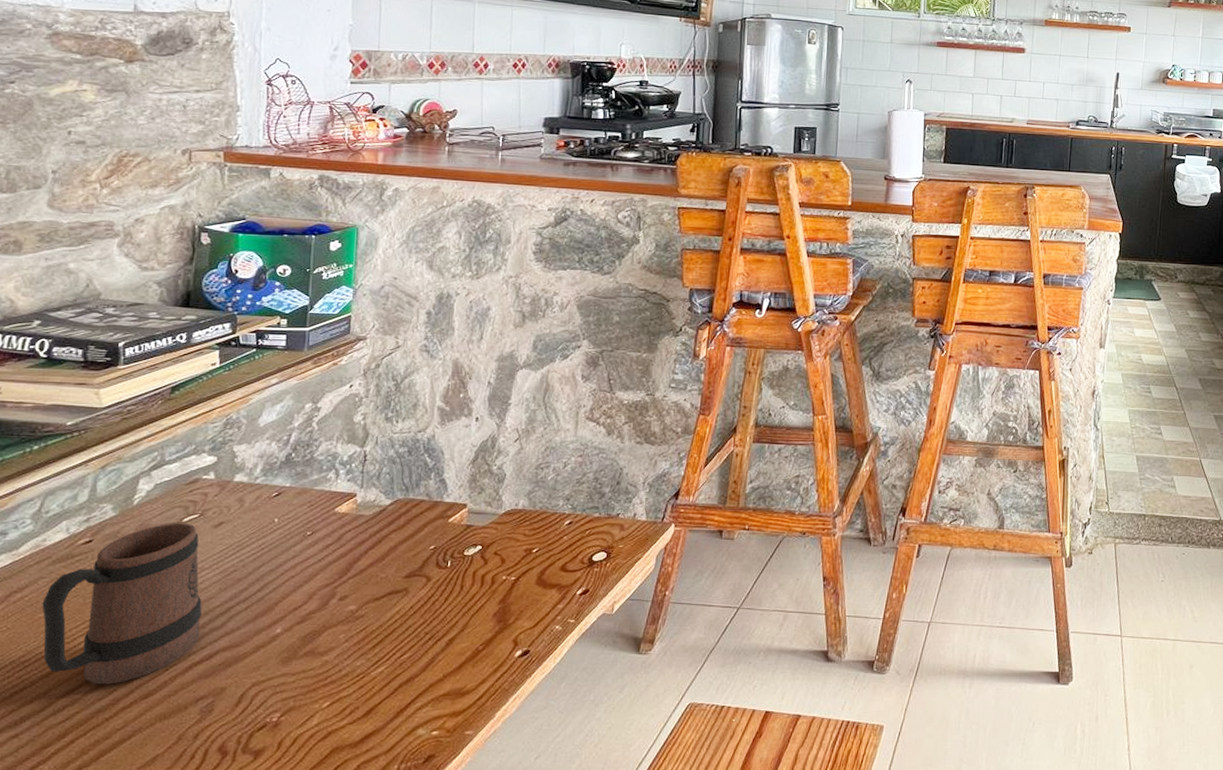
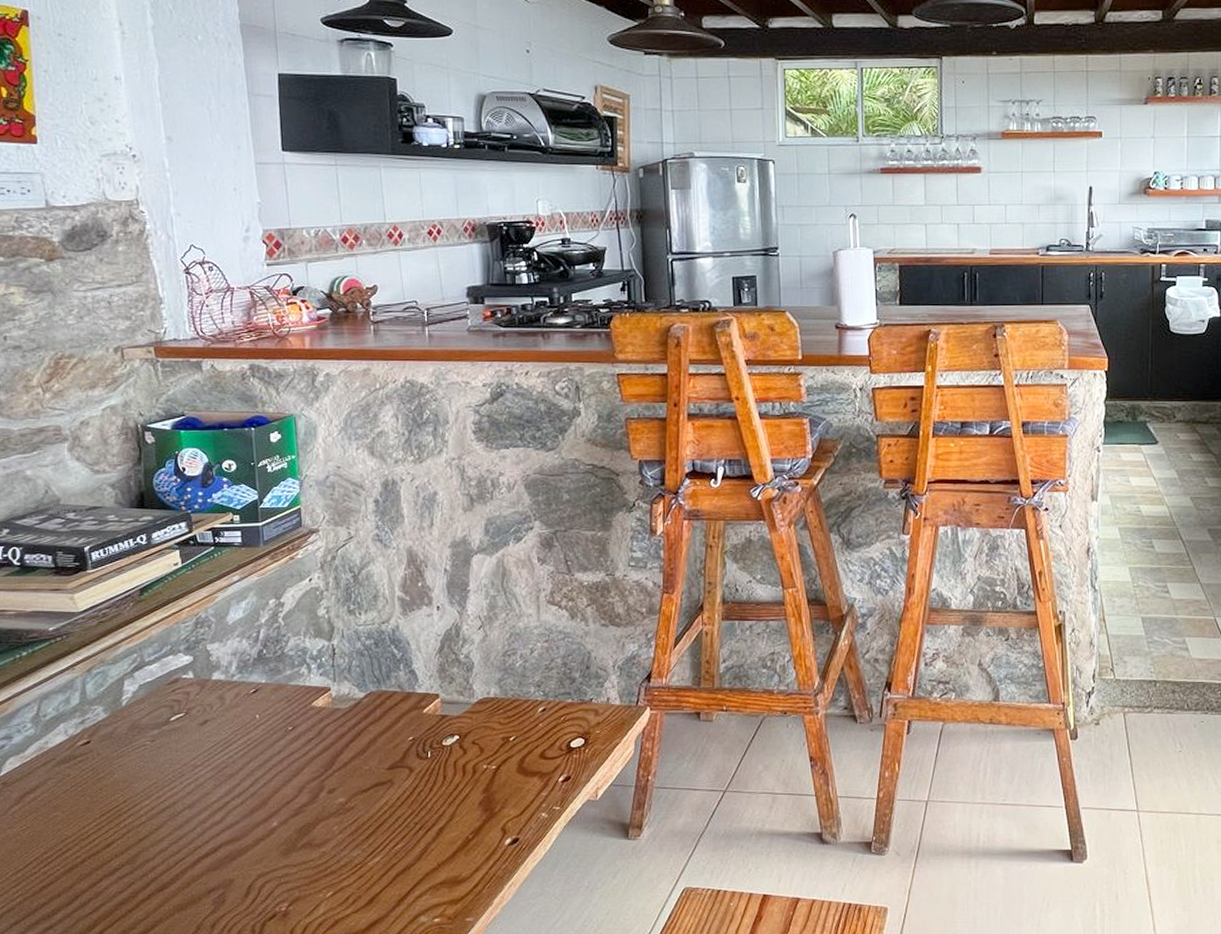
mug: present [42,523,202,684] -> none [54,722,203,878]

